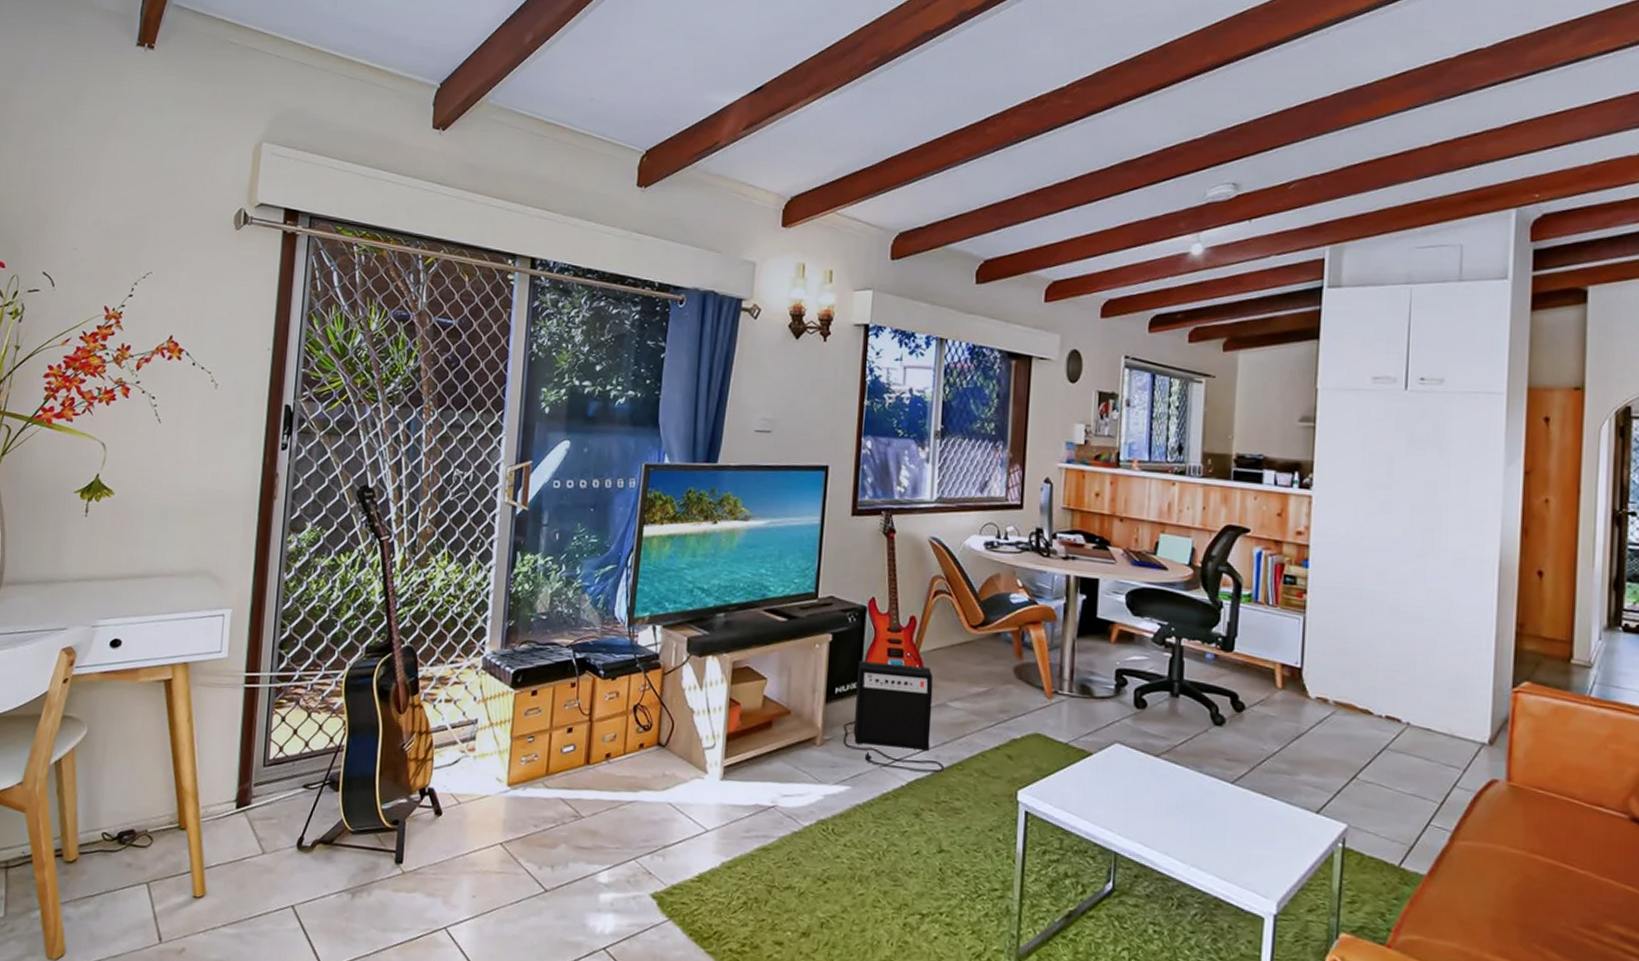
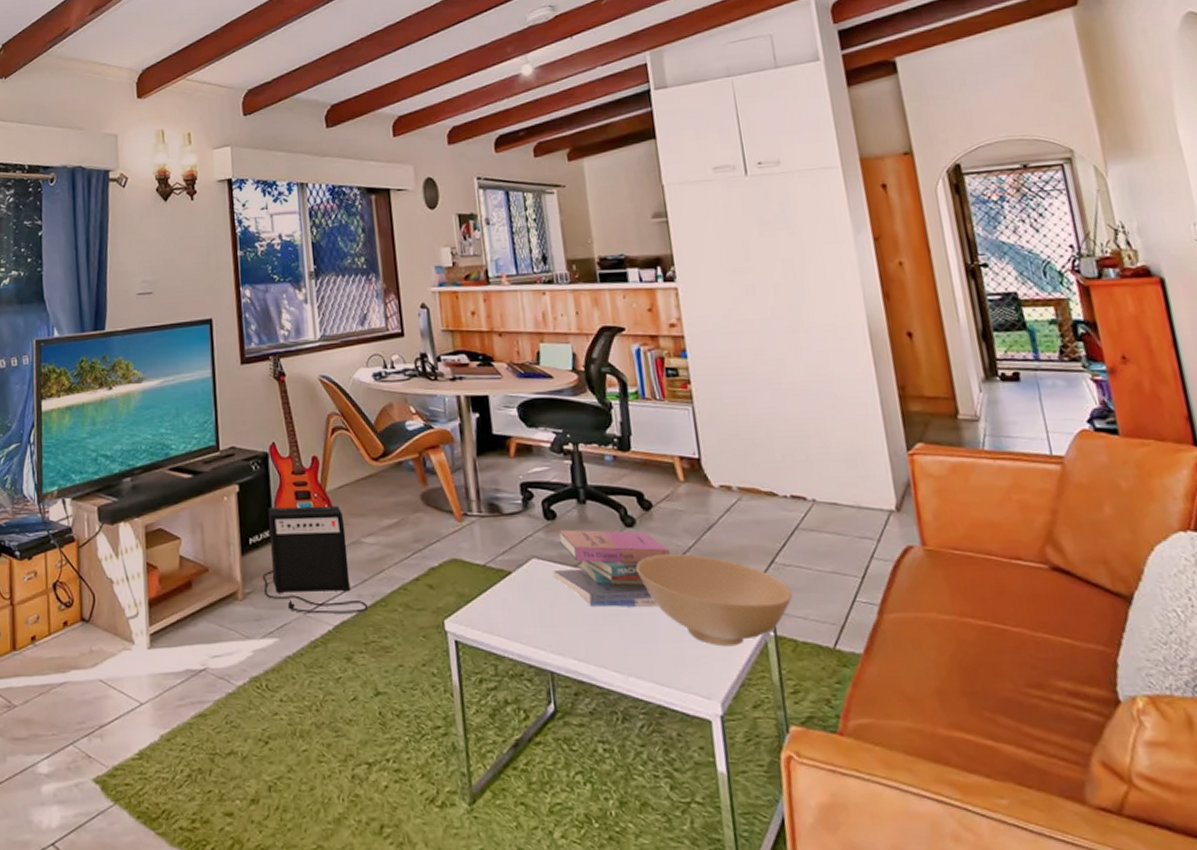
books: none [1134,719,1254,806] -> present [553,529,670,608]
bowl: none [1217,755,1368,852] -> present [636,554,792,647]

